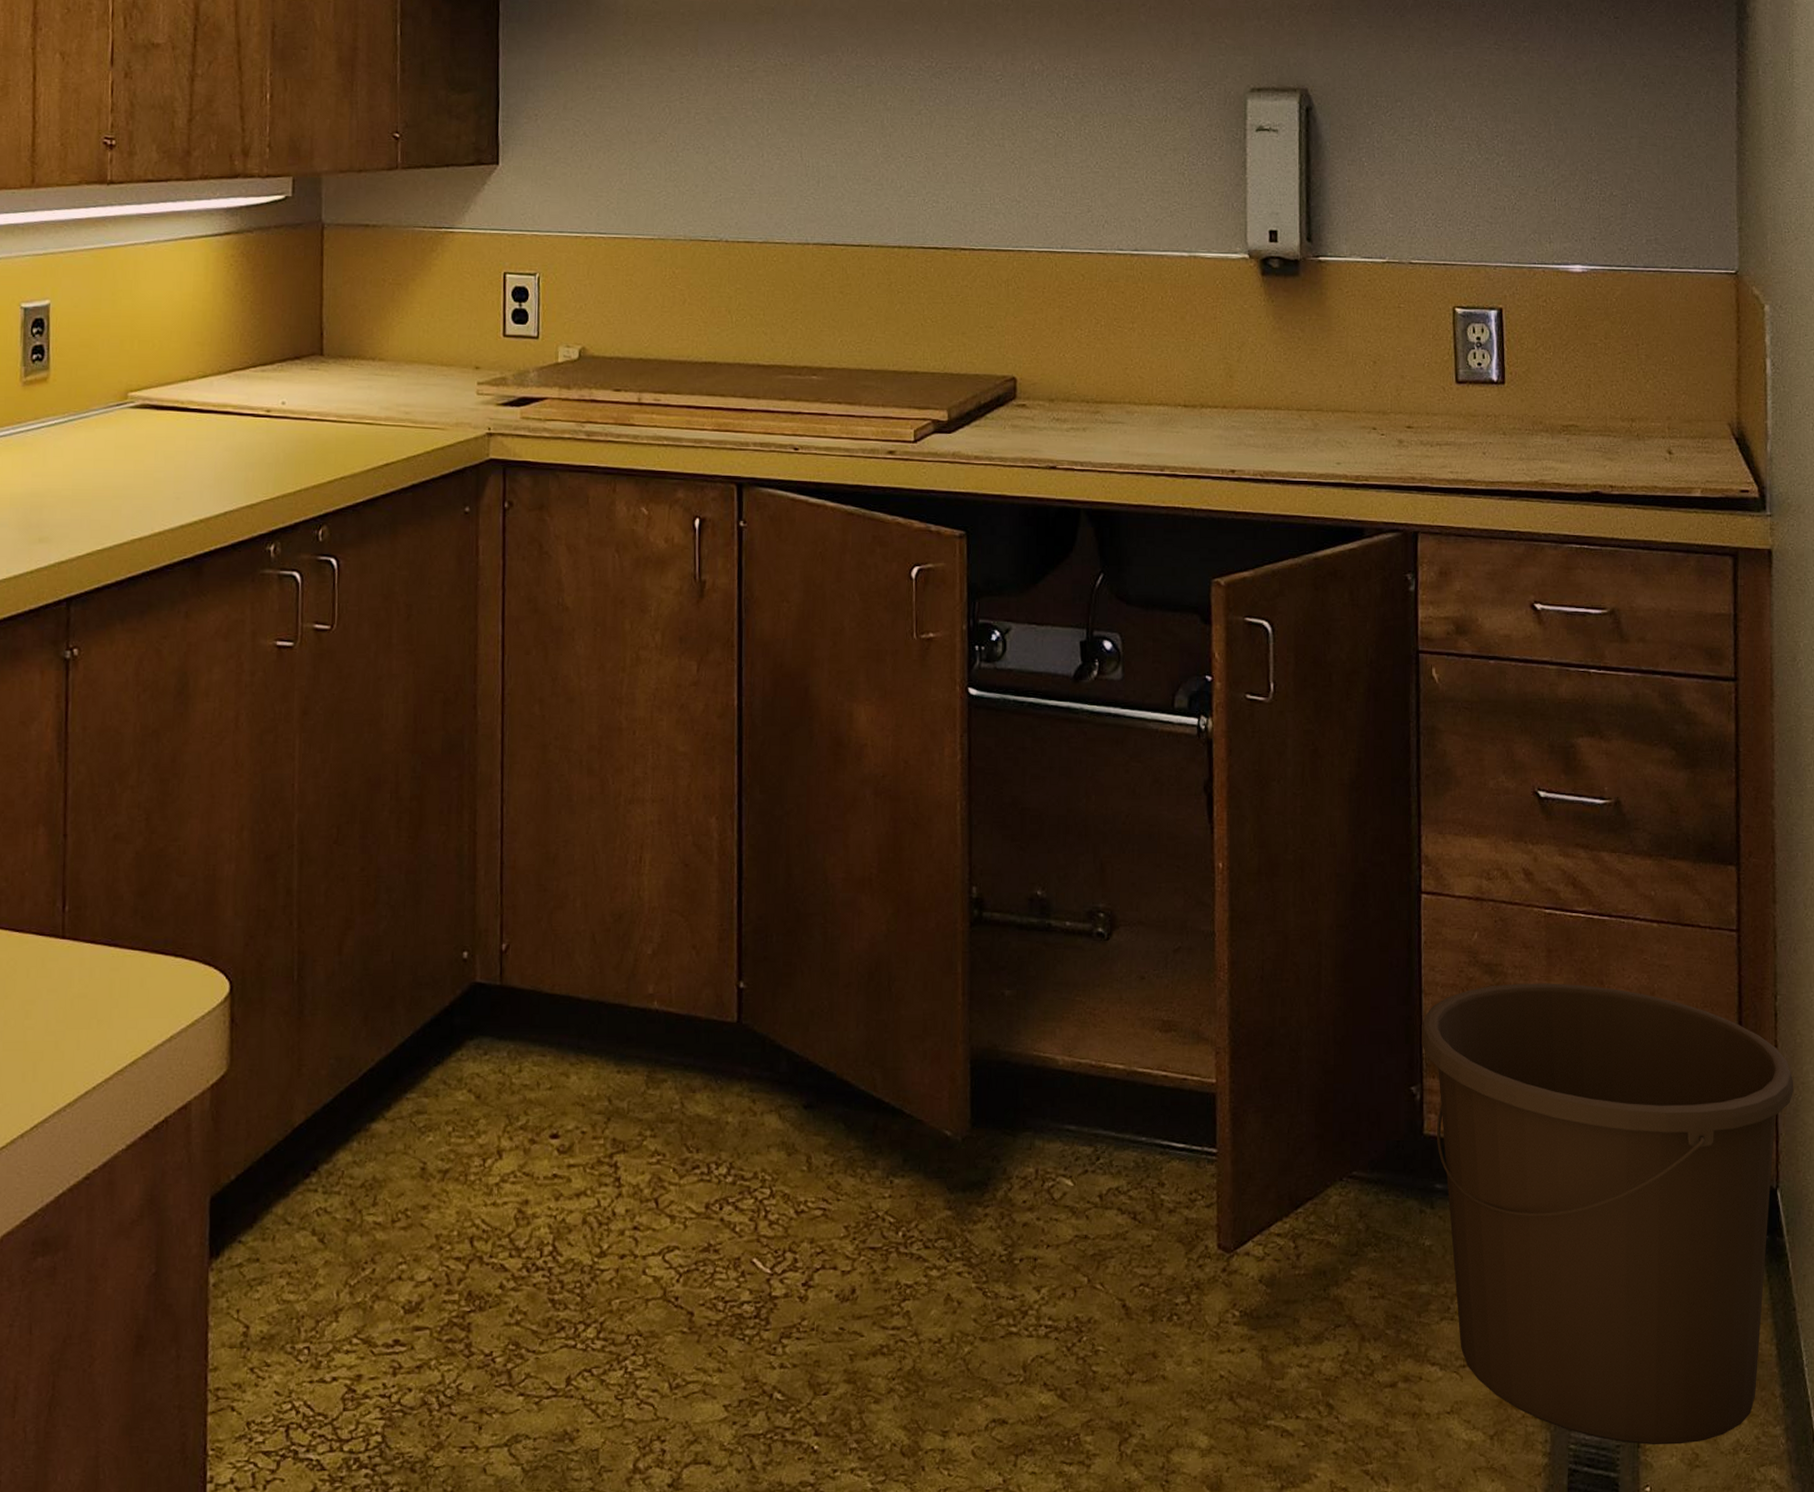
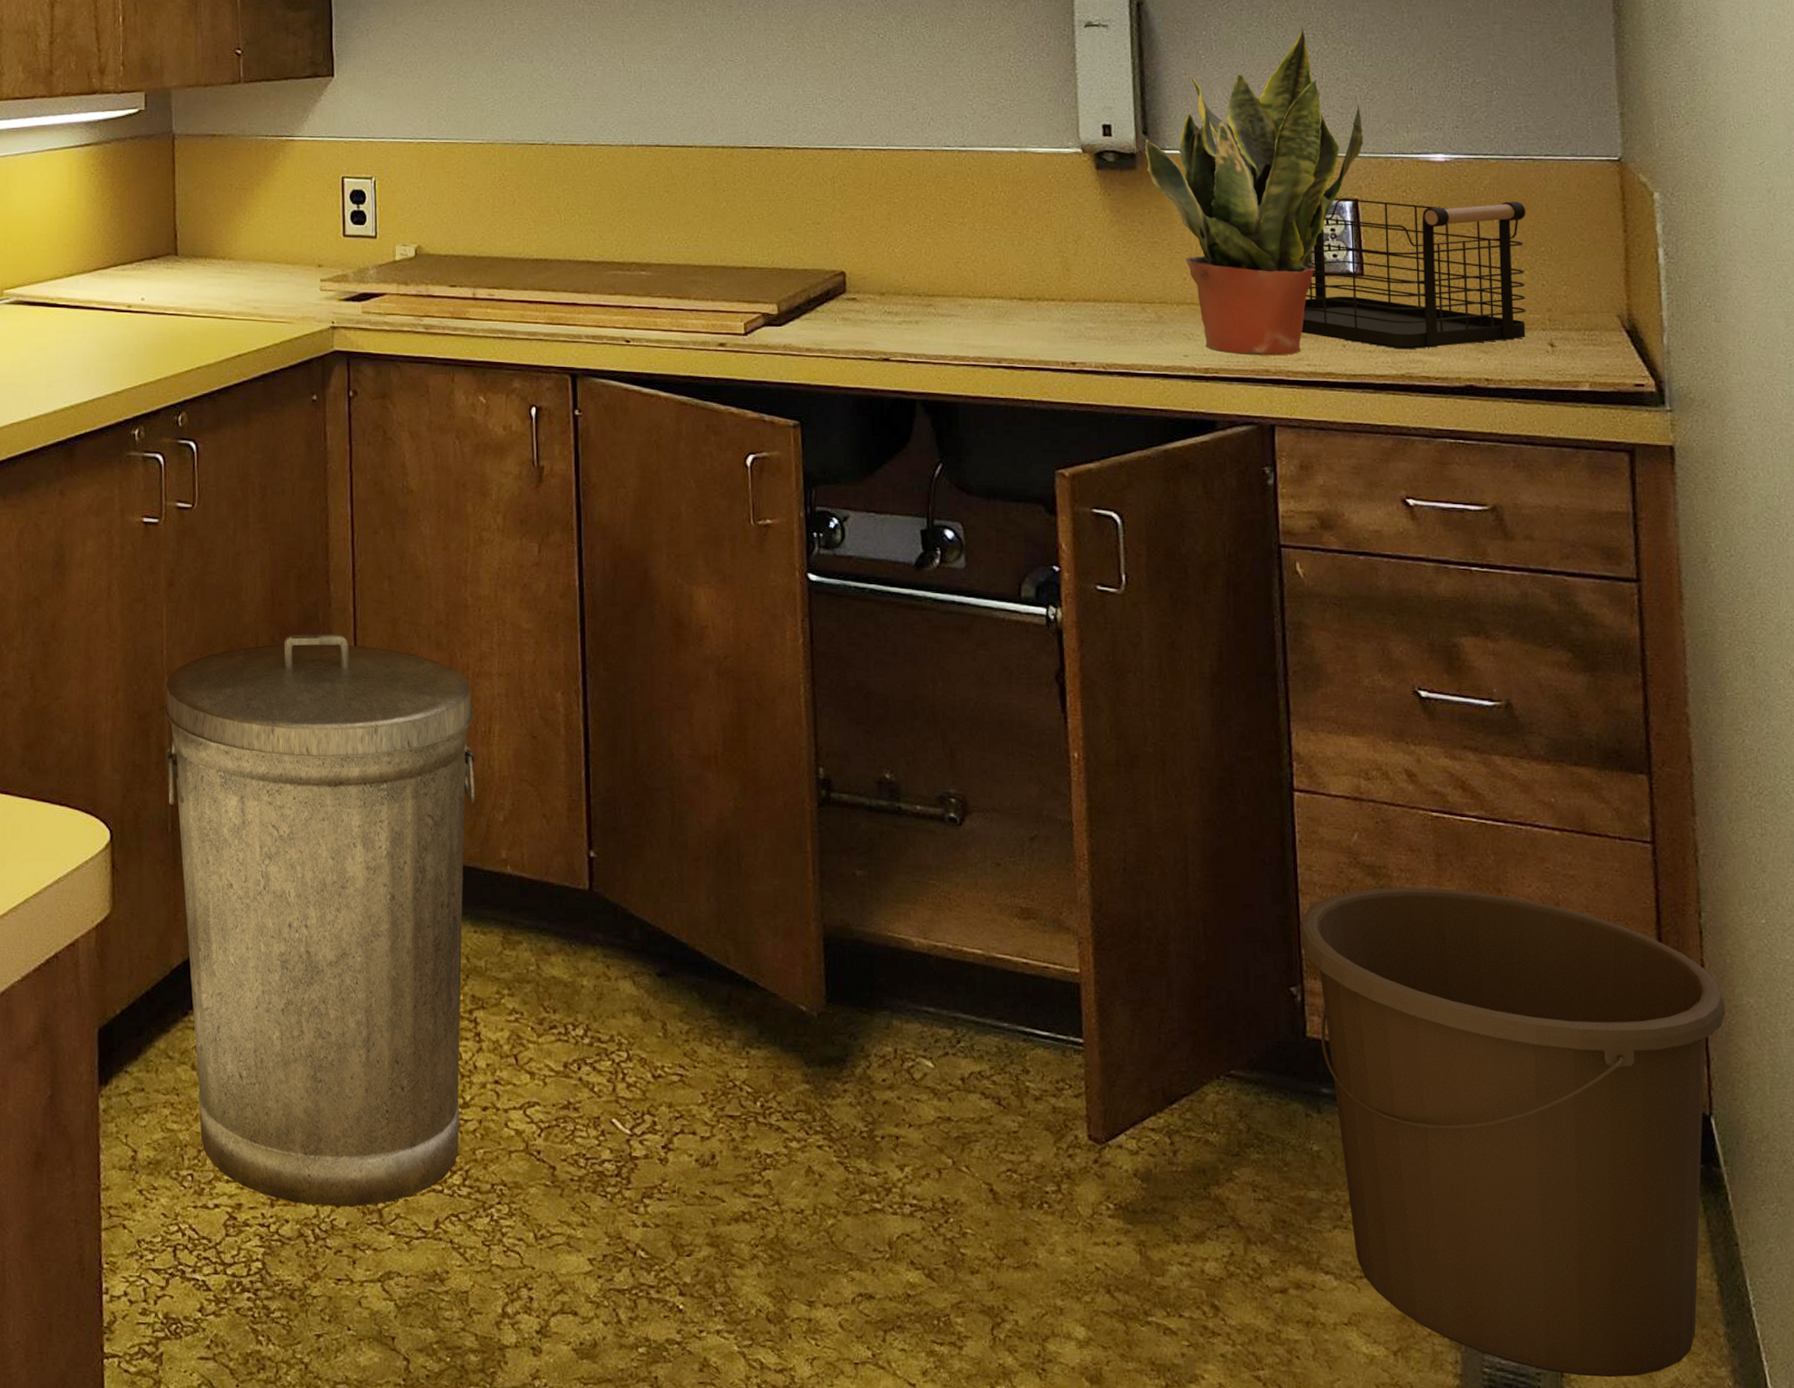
trash can: none [293,762,626,1371] -> present [164,633,476,1207]
potted plant: none [1309,136,1510,464] -> present [1145,26,1363,356]
dish rack: none [1446,307,1652,456] -> present [1301,198,1526,349]

